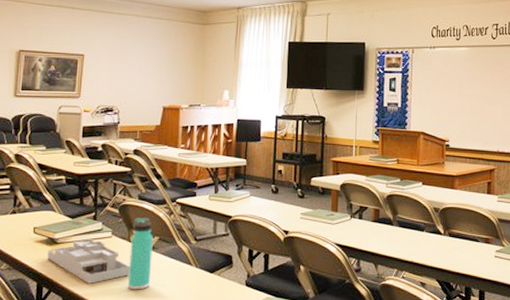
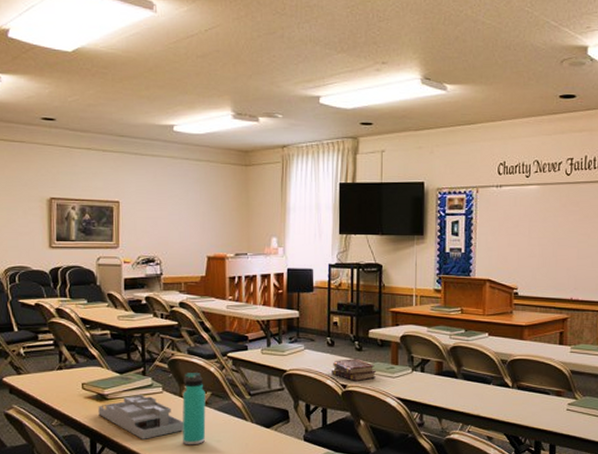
book set: none [274,206,318,227] -> present [330,359,377,381]

